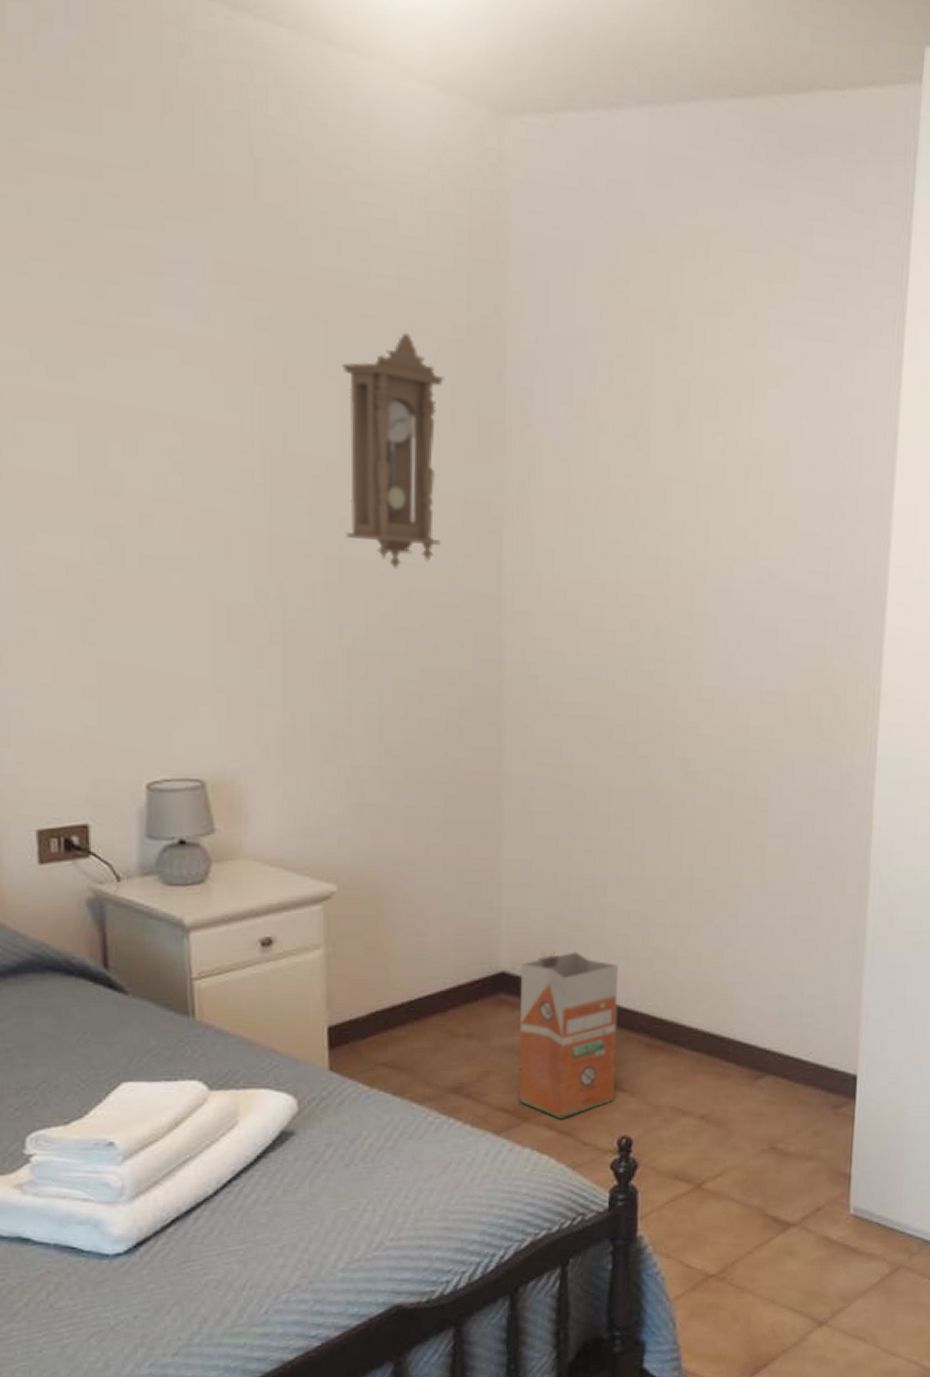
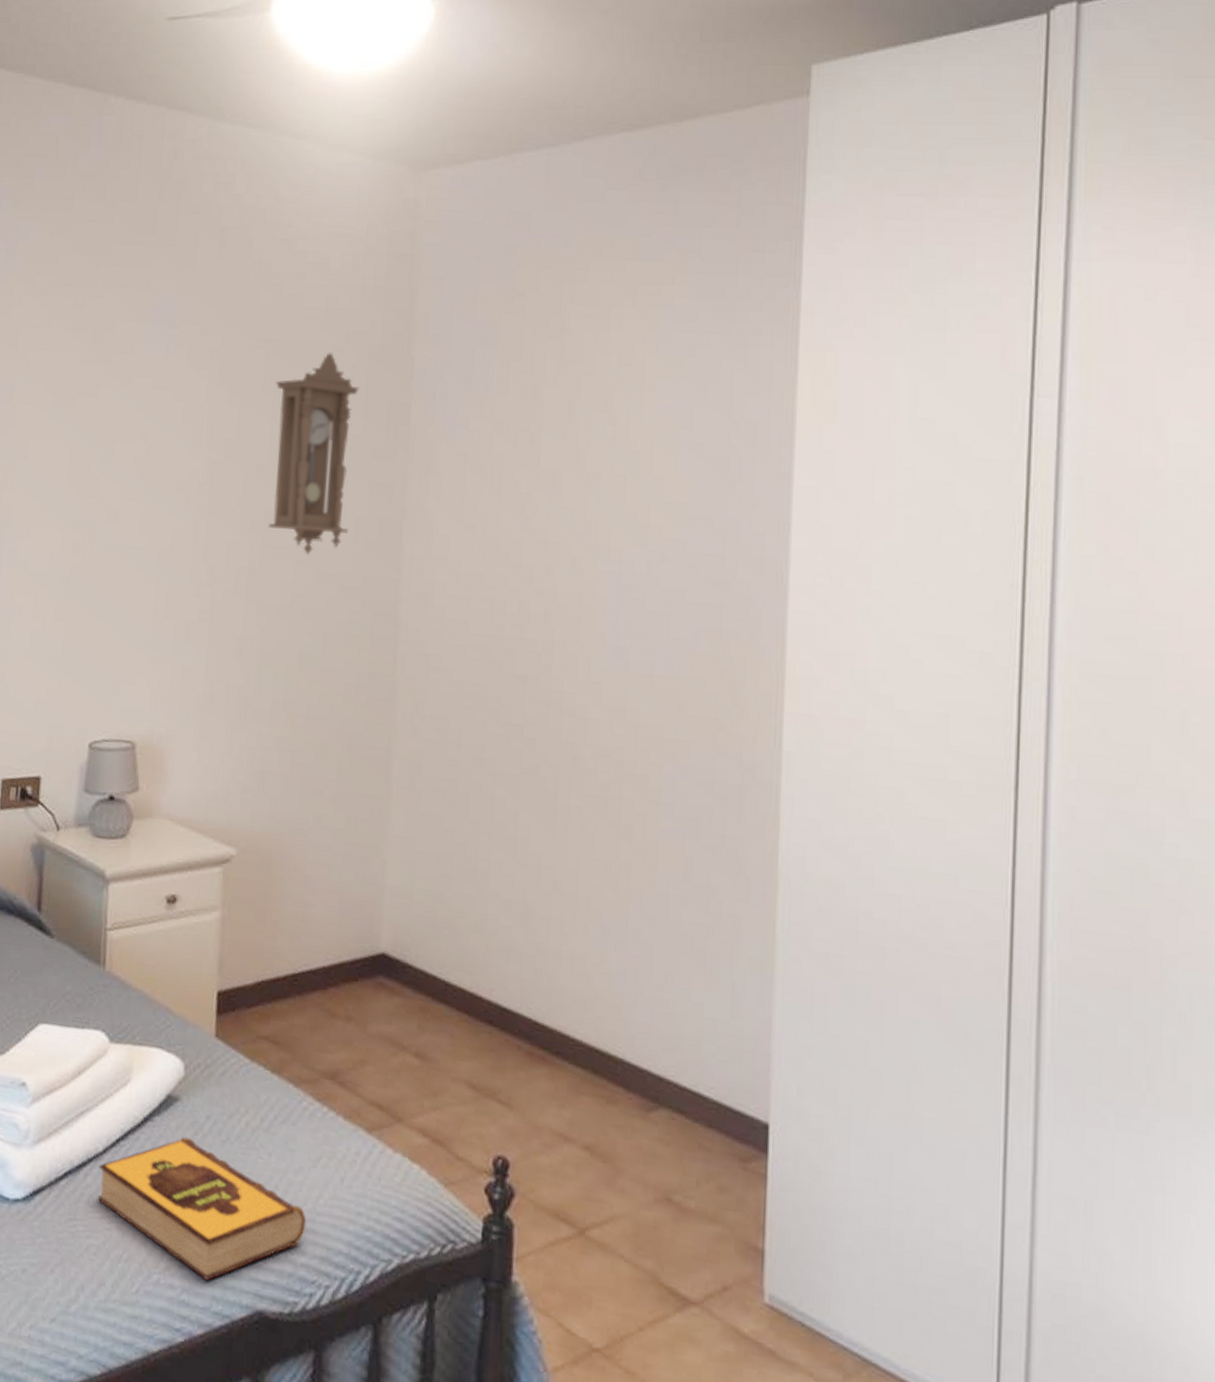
hardback book: none [210,1167,439,1290] -> present [97,1136,307,1282]
waste bin: present [518,951,618,1120] -> none [392,935,499,1126]

